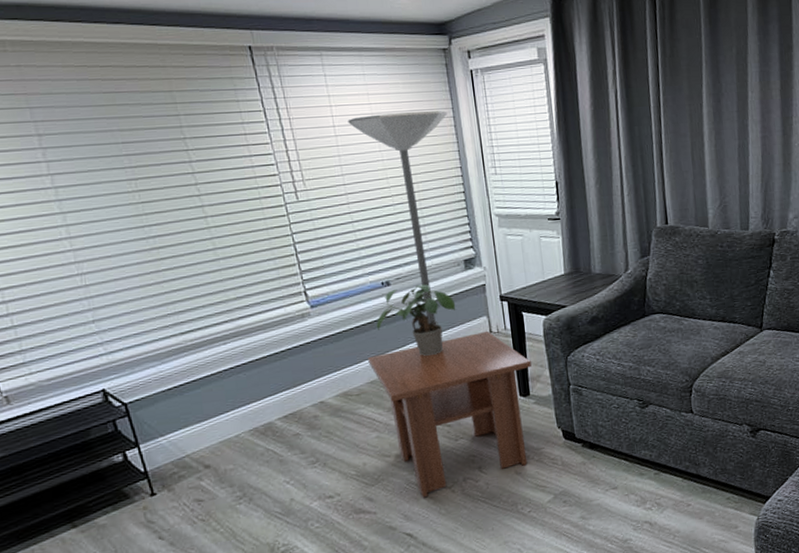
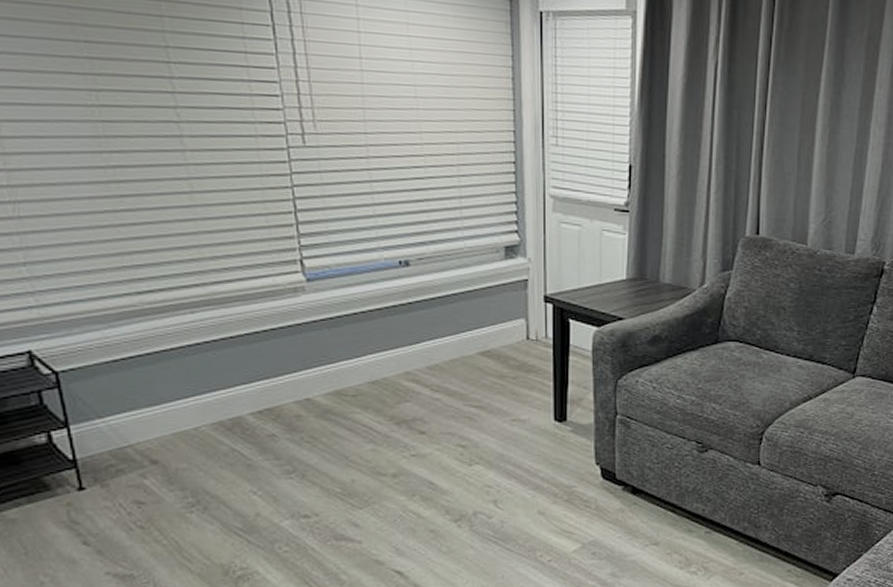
floor lamp: present [347,111,448,326] -> none [378,50,505,322]
coffee table: present [368,331,532,497] -> none [372,336,573,529]
potted plant: present [376,284,456,356] -> none [386,270,488,358]

